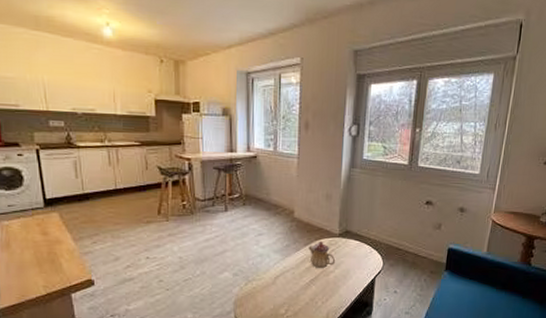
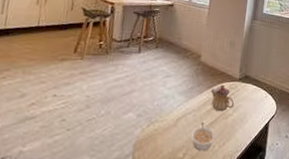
legume: none [291,280,318,307] -> present [191,122,216,151]

